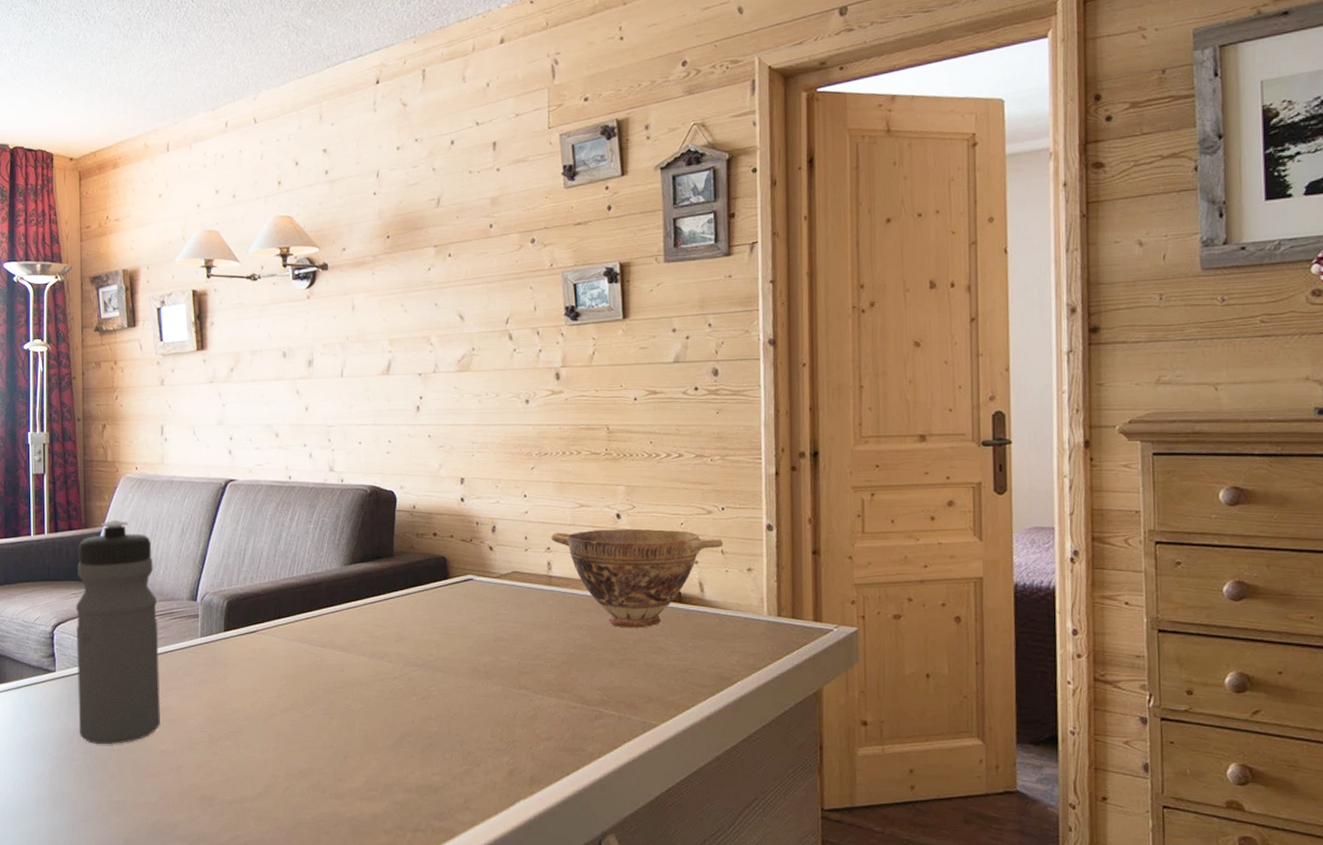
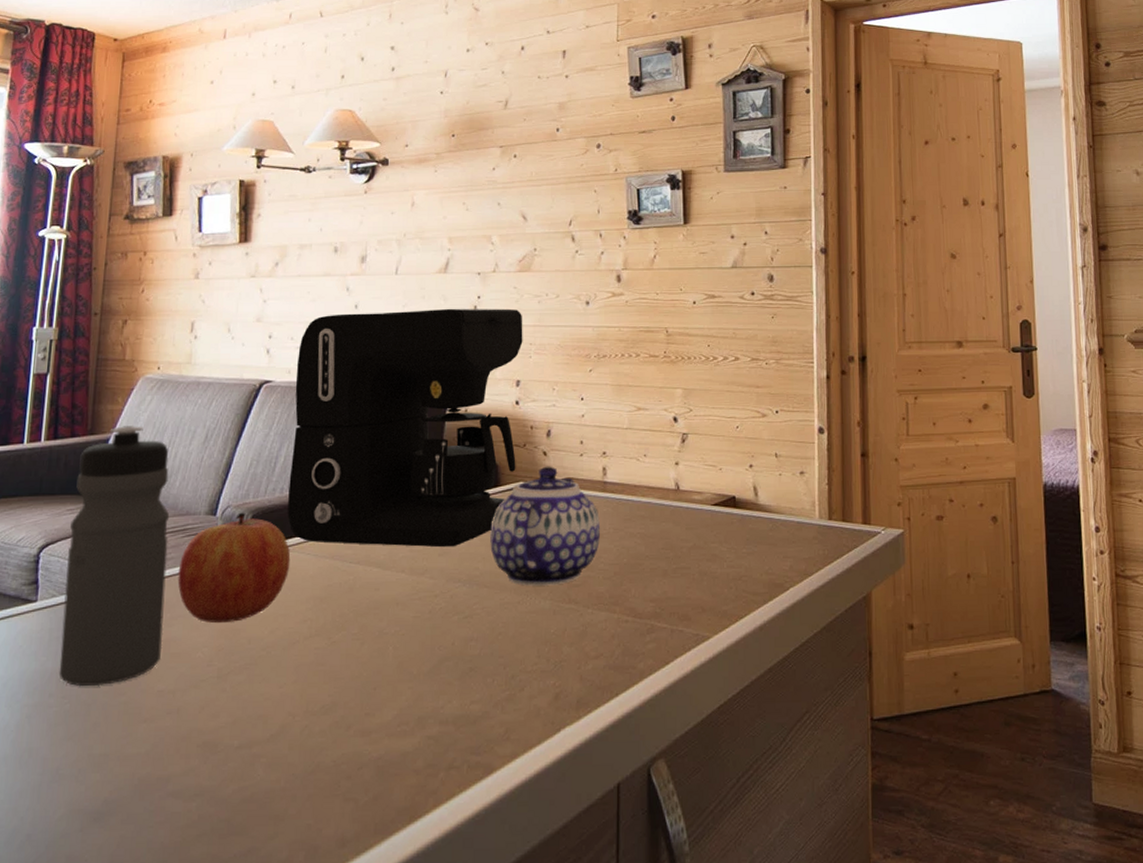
apple: none [168,598,264,696] -> present [177,512,291,624]
coffee maker: none [256,408,465,634] -> present [287,308,523,548]
teapot: none [442,560,547,672] -> present [490,466,600,586]
bowl: present [550,528,724,628] -> none [606,432,778,535]

